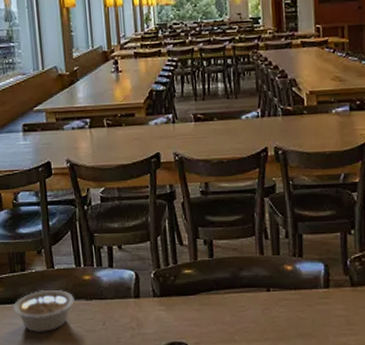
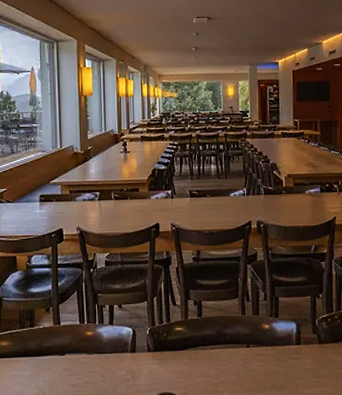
legume: present [13,290,75,332] -> none [21,345,77,383]

